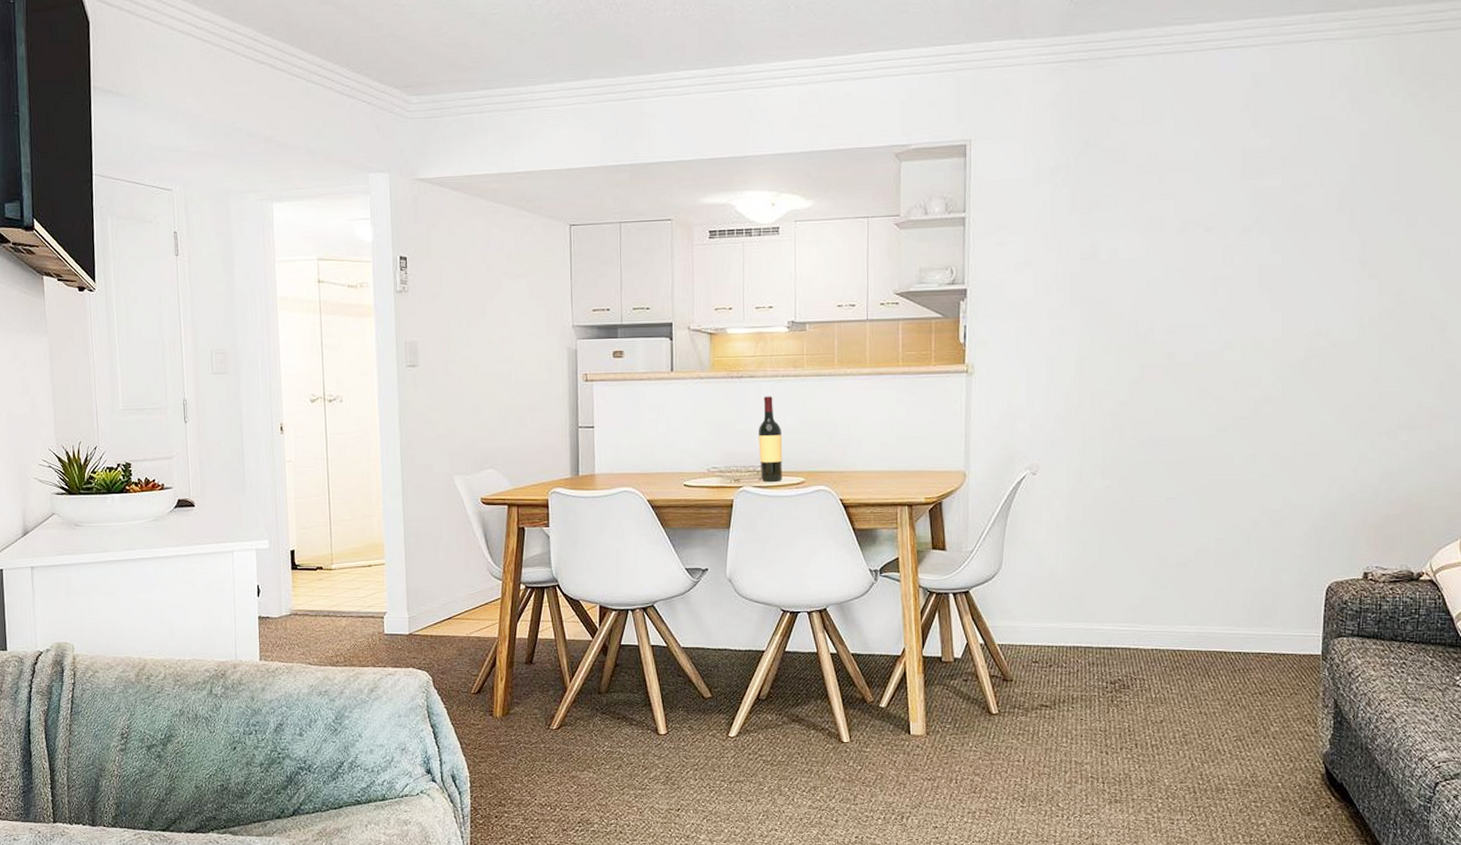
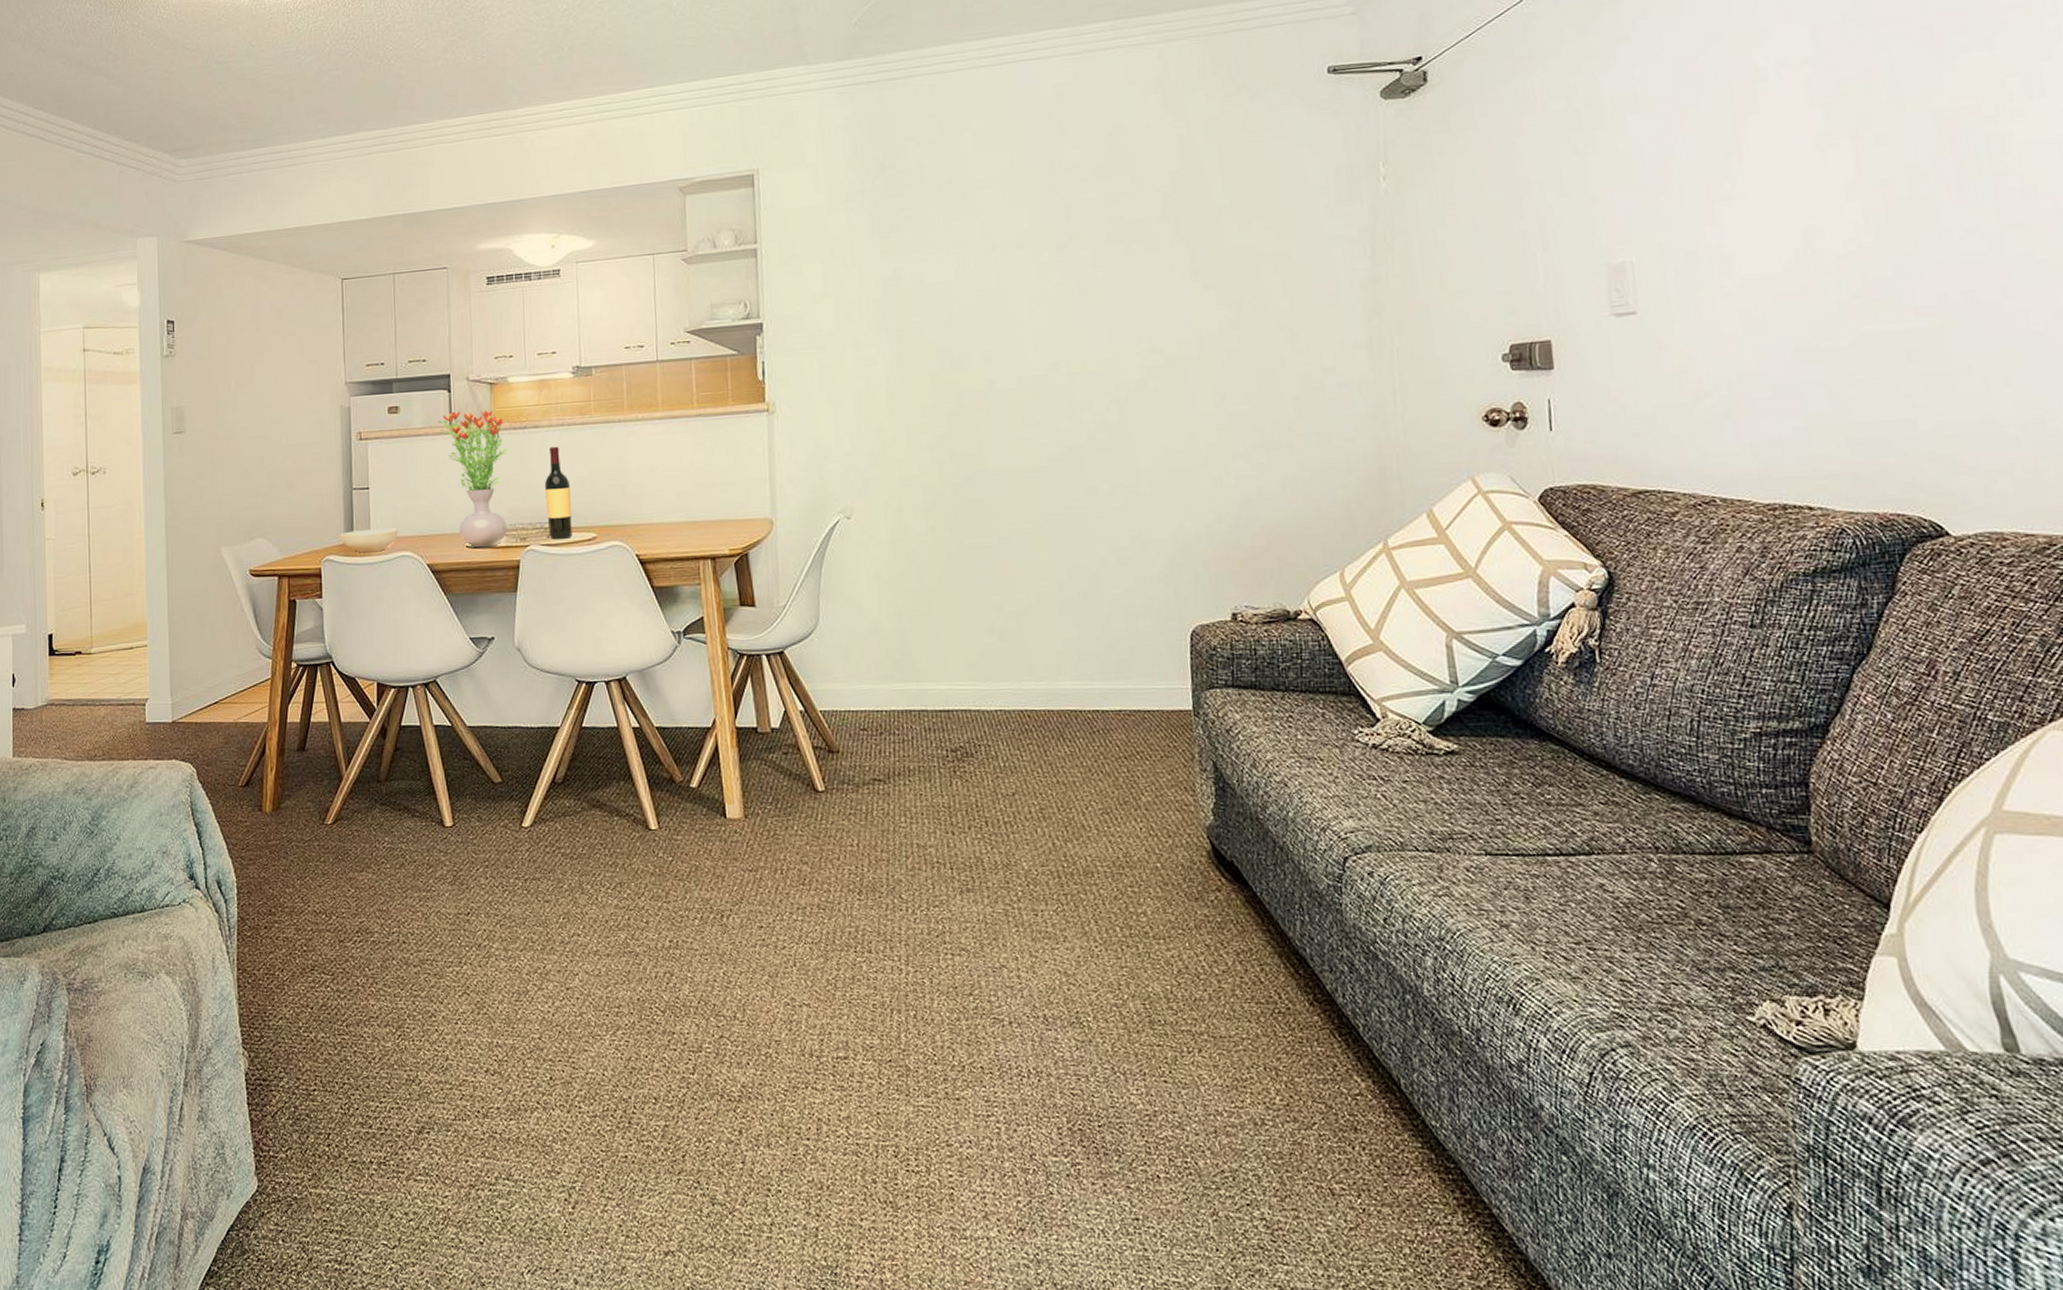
bowl: none [565,465,621,487] -> present [339,528,398,553]
flower arrangement: none [660,358,724,487] -> present [438,410,508,548]

